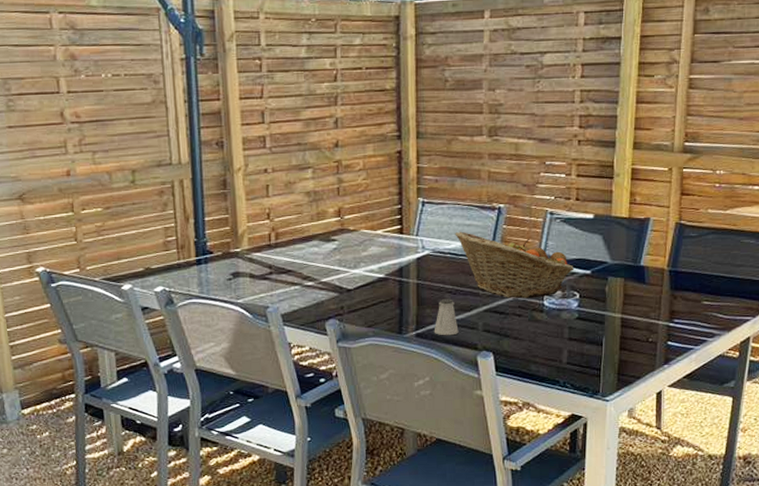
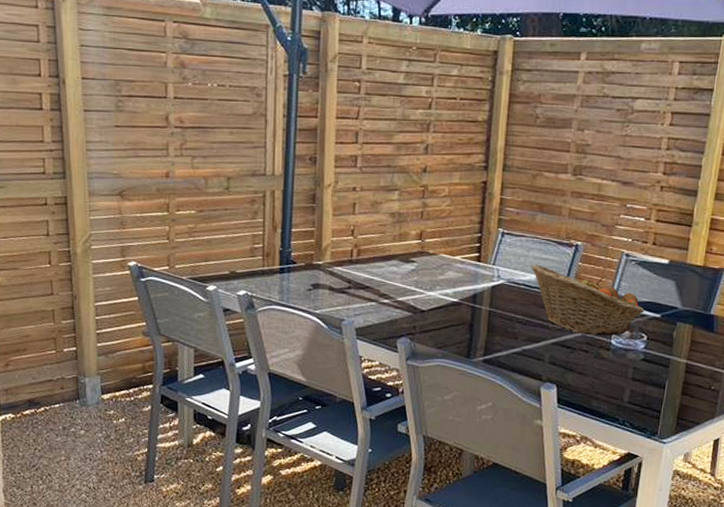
saltshaker: present [434,299,459,336] -> none [501,328,525,365]

